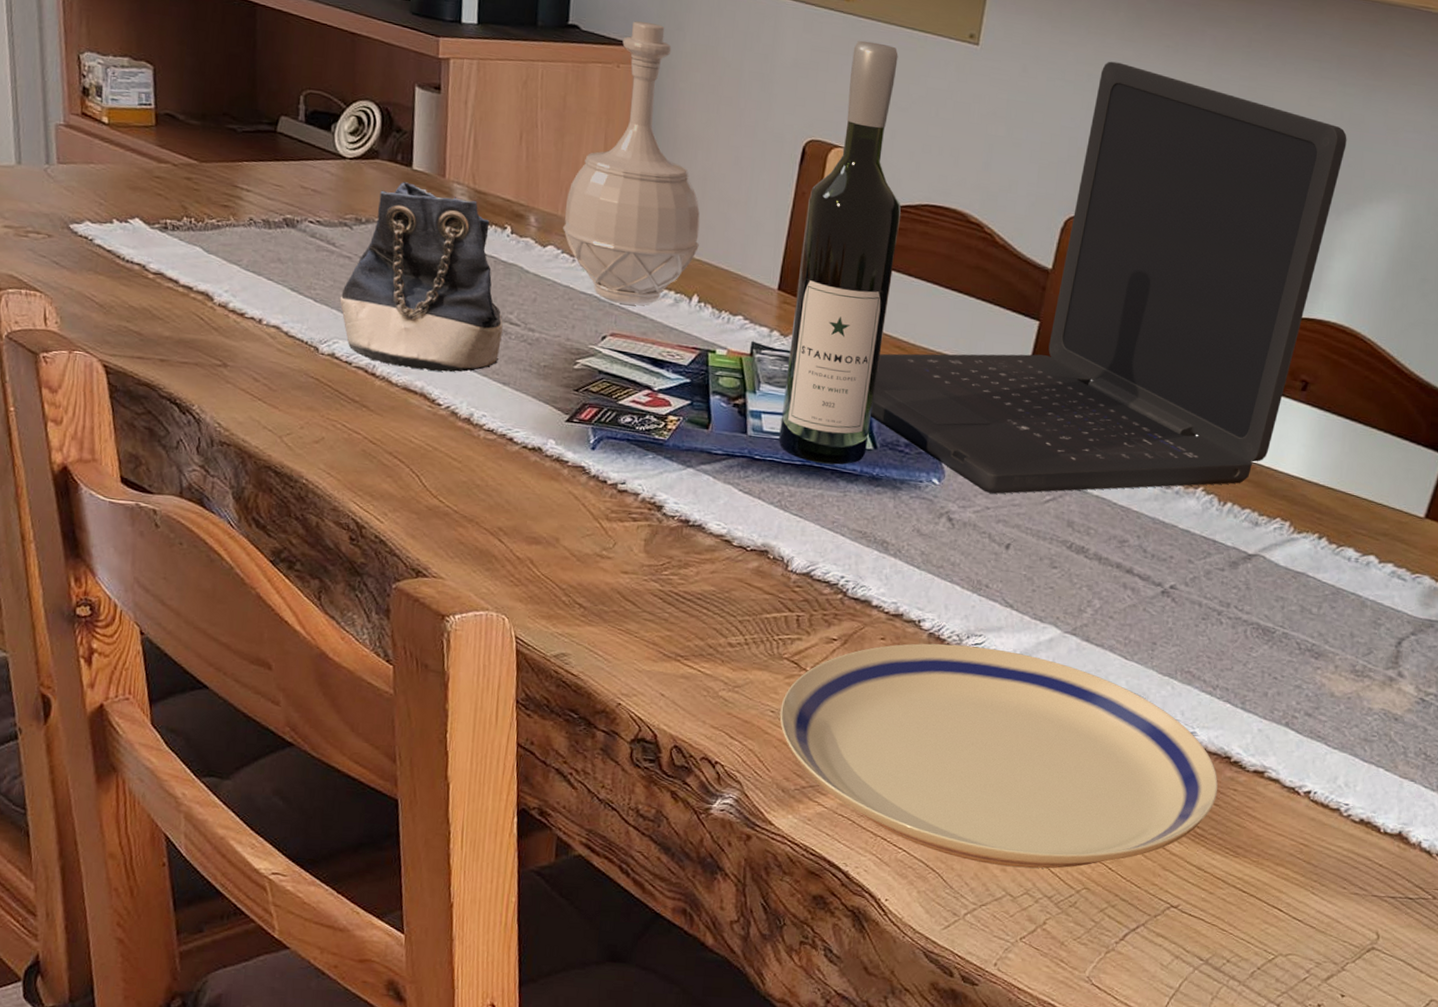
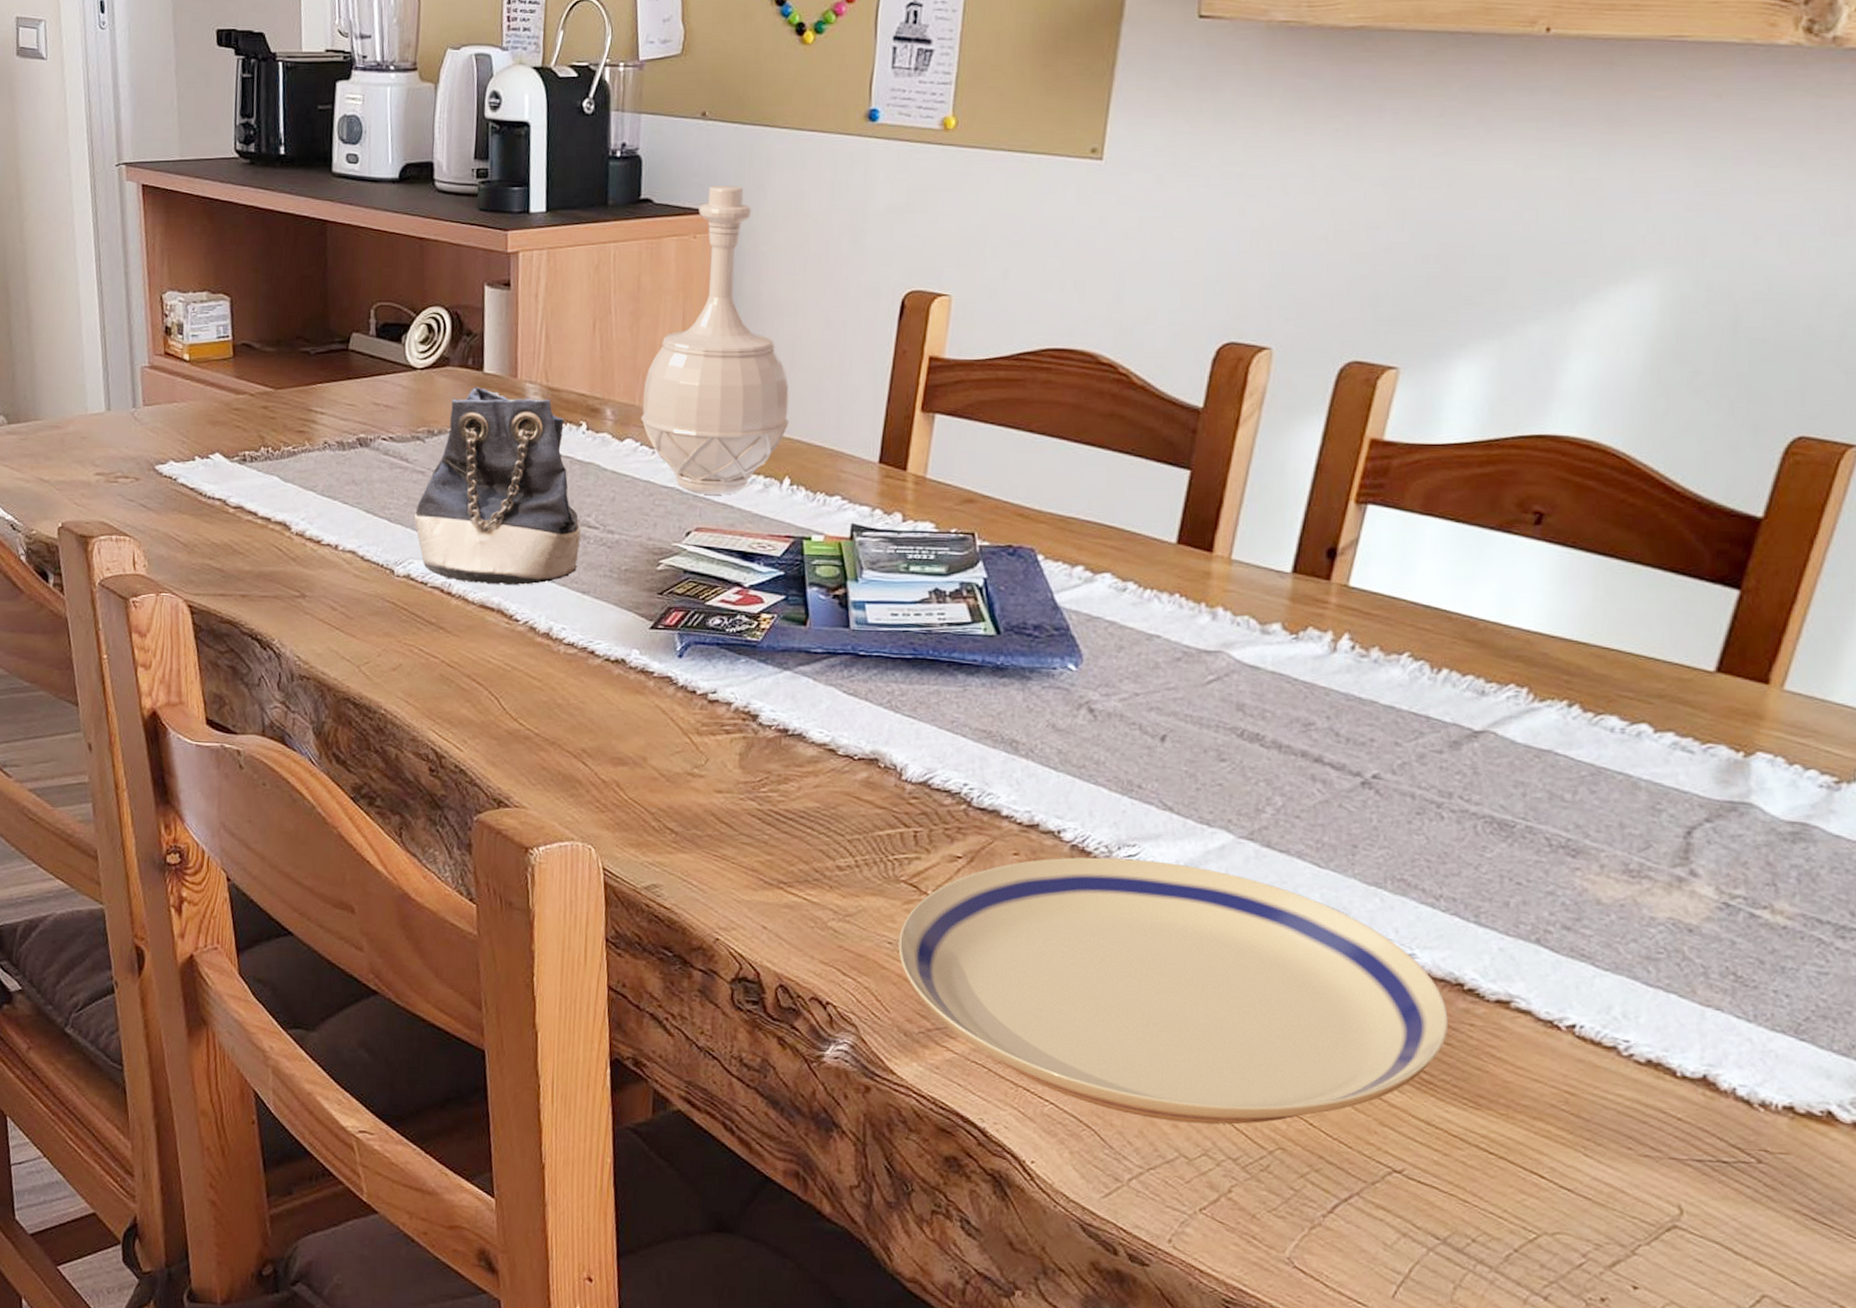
bottle: present [779,40,901,465] -> none [886,173,1019,656]
laptop: present [871,61,1347,494] -> none [991,157,1579,677]

